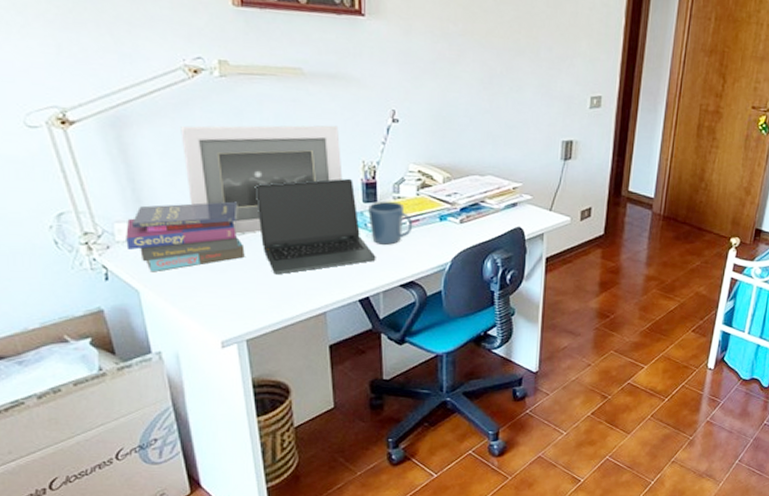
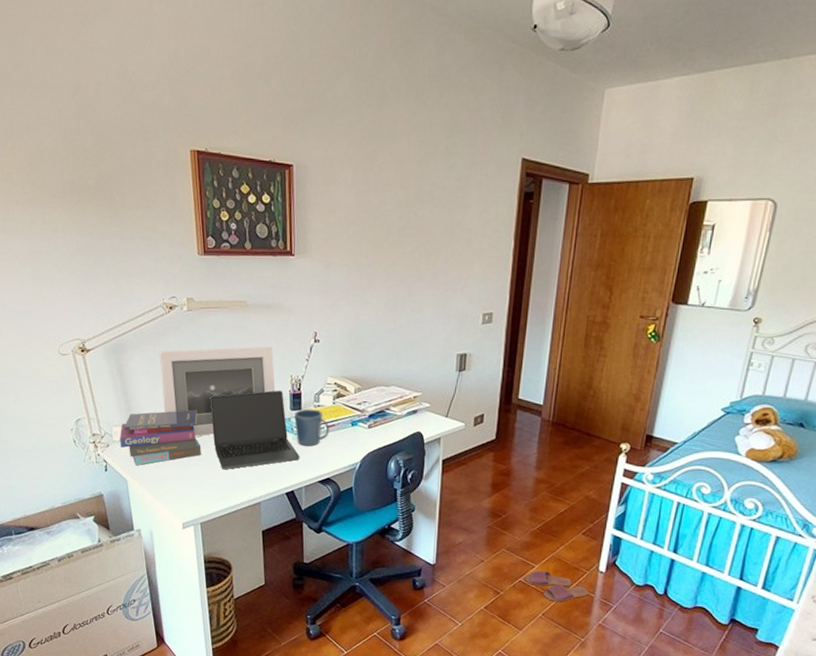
slippers: none [633,371,698,402] -> present [524,570,589,602]

